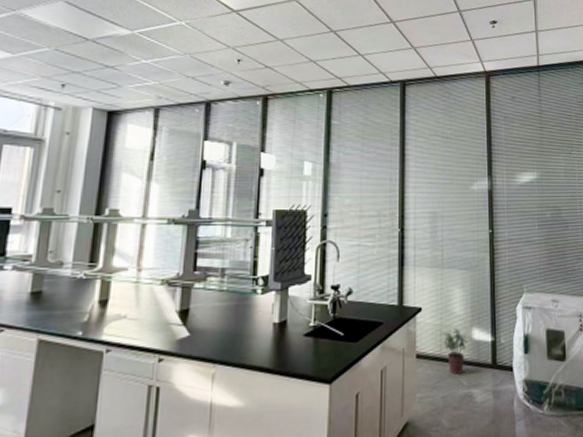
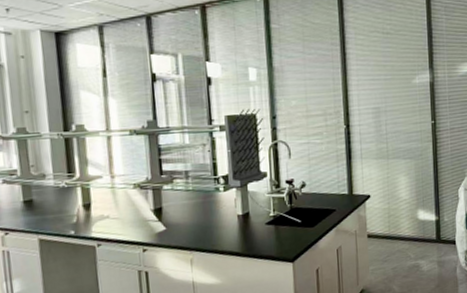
potted plant: present [444,328,468,374] -> none [392,211,414,249]

